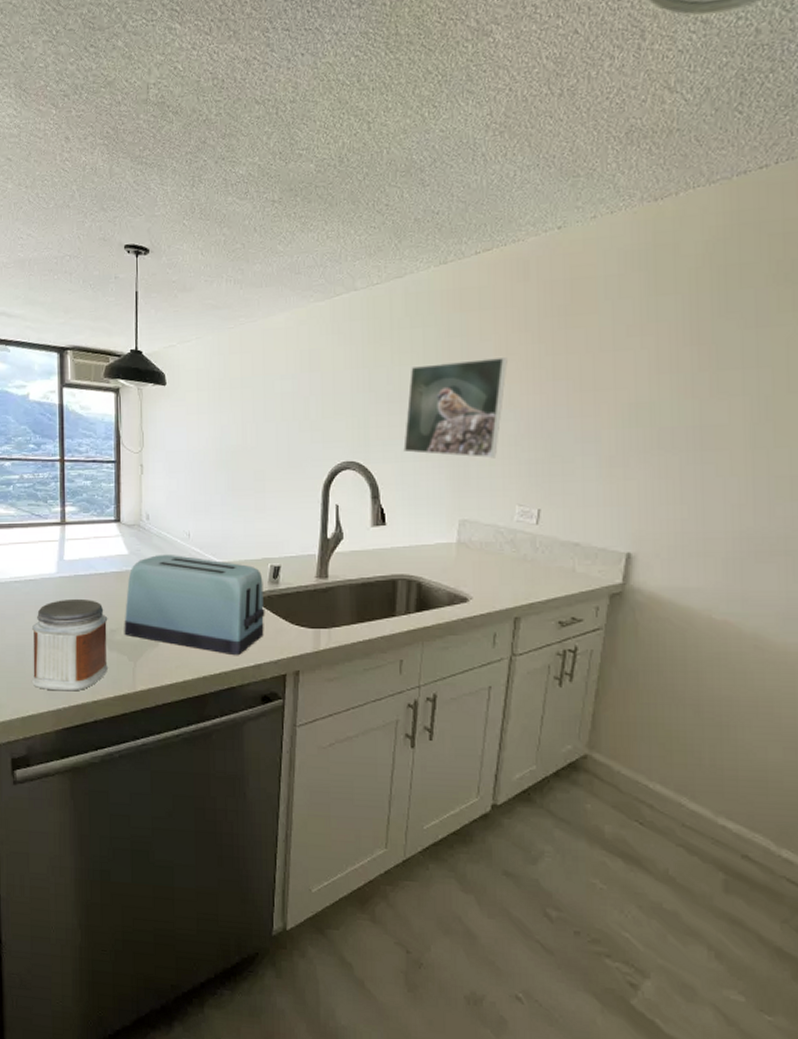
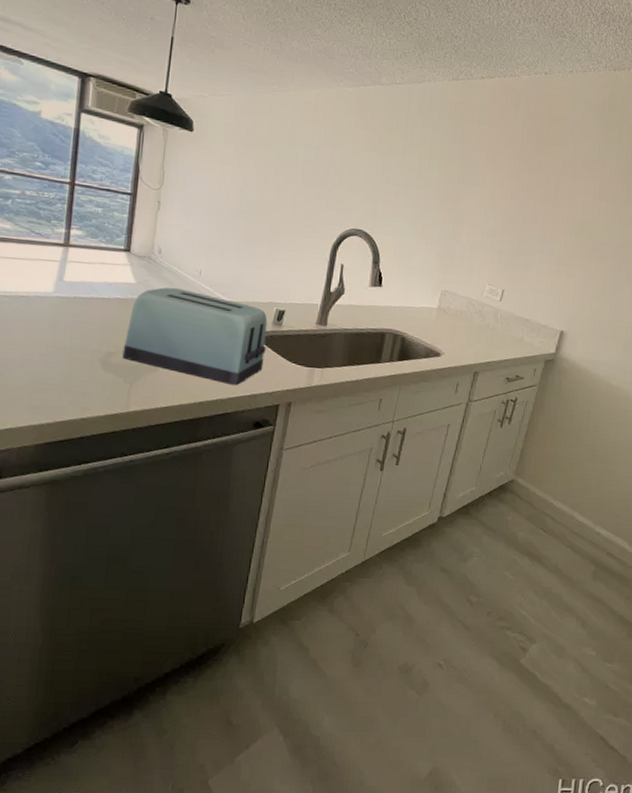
jar: present [32,598,108,692] -> none [13,319,107,408]
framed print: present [403,357,508,459] -> none [404,159,495,245]

